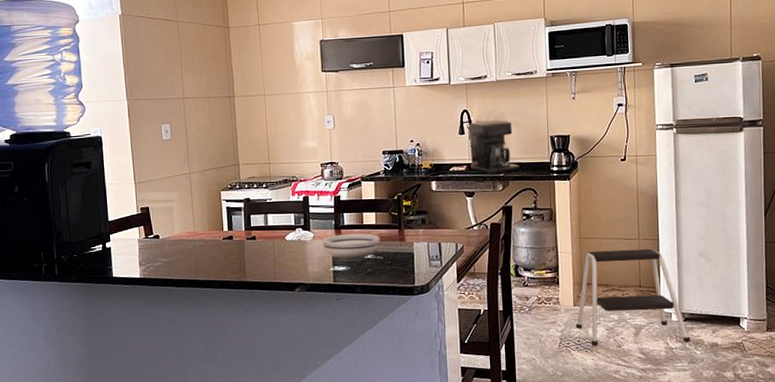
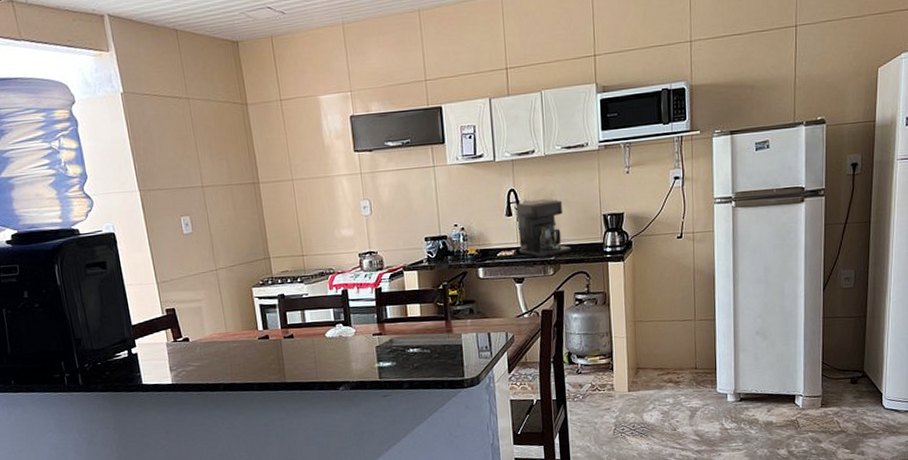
bowl: present [322,233,380,262] -> none [365,326,427,357]
step stool: present [576,248,690,345] -> none [630,329,745,430]

